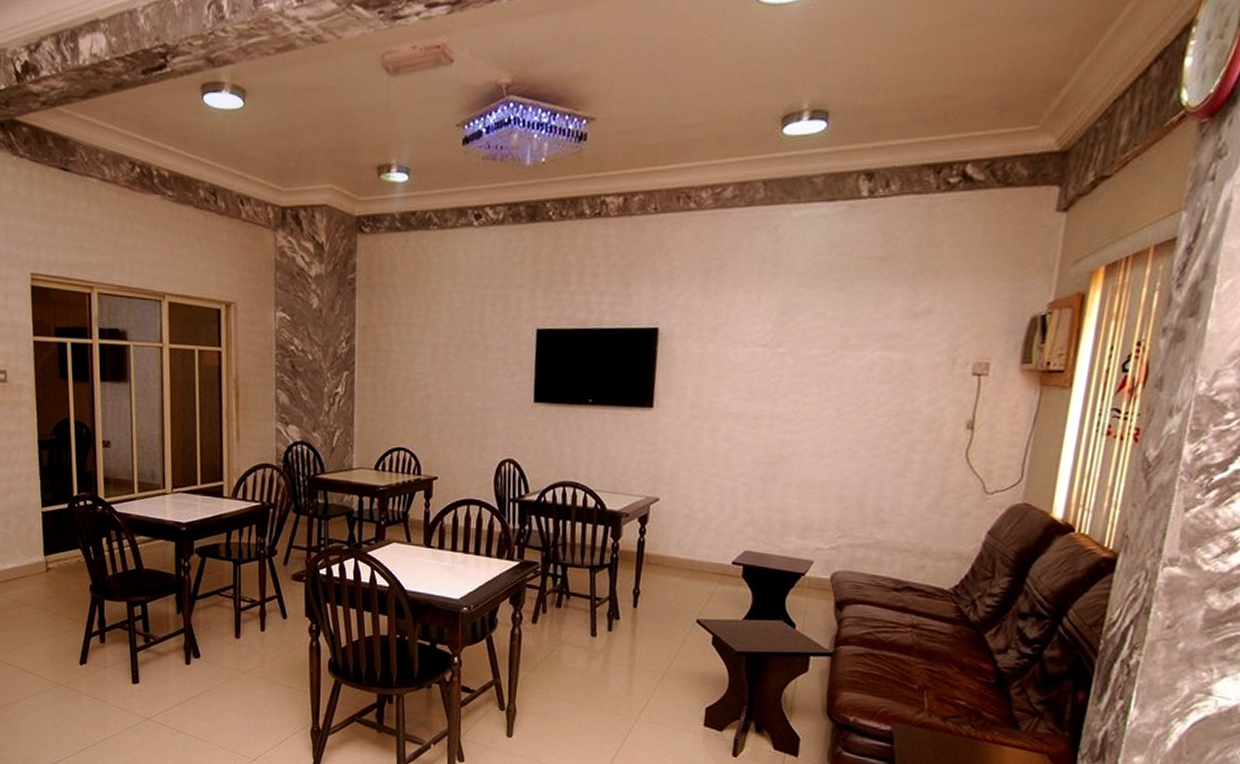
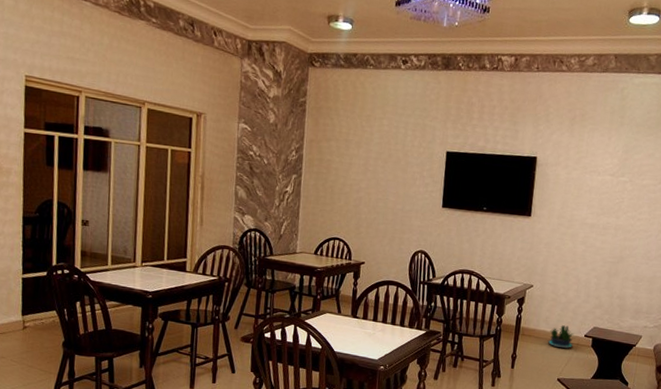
potted plant: none [681,549,720,580] -> present [547,325,576,348]

